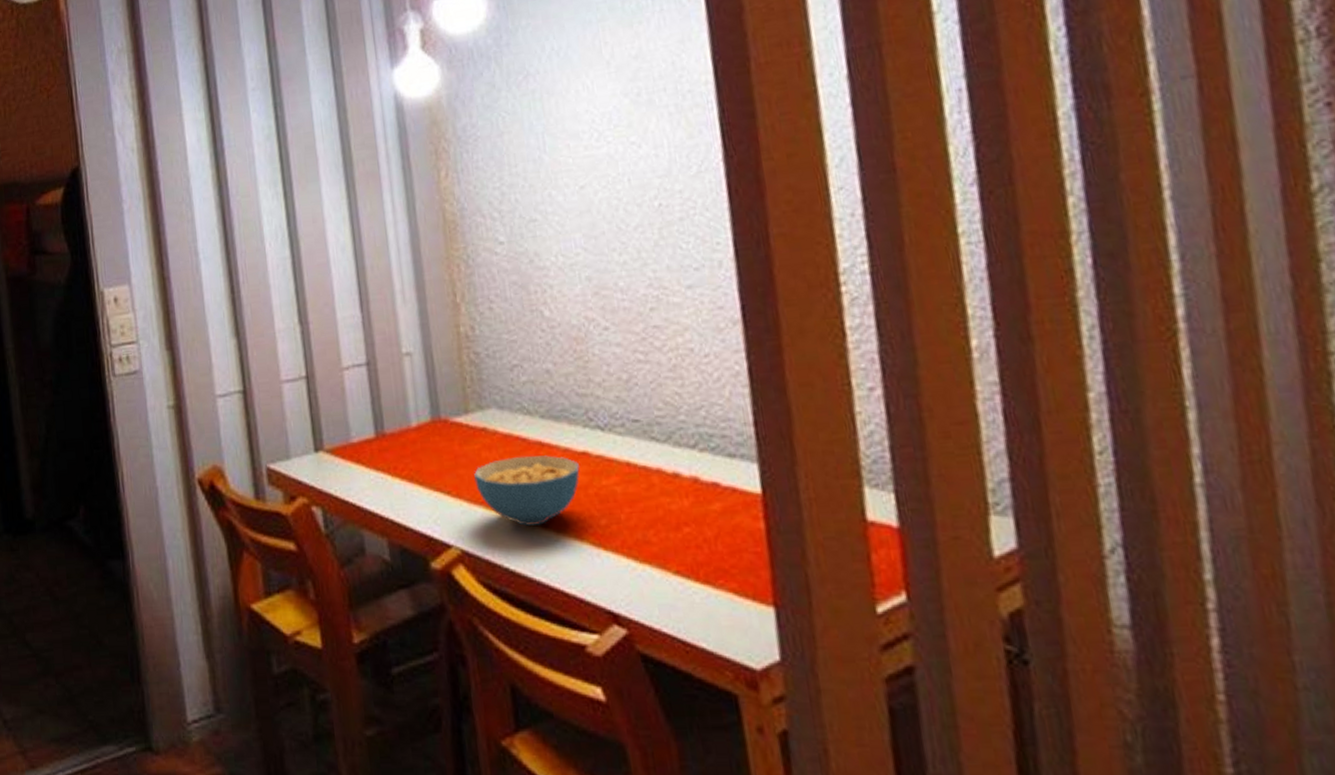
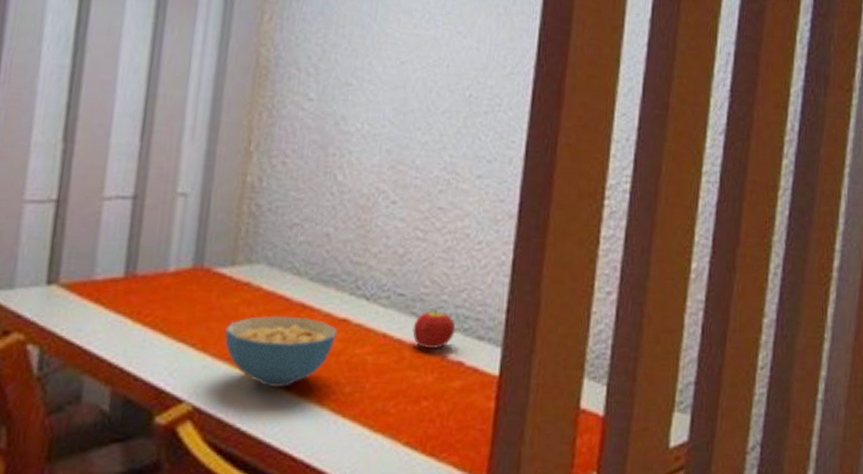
fruit: none [655,431,703,472] -> present [412,309,456,348]

